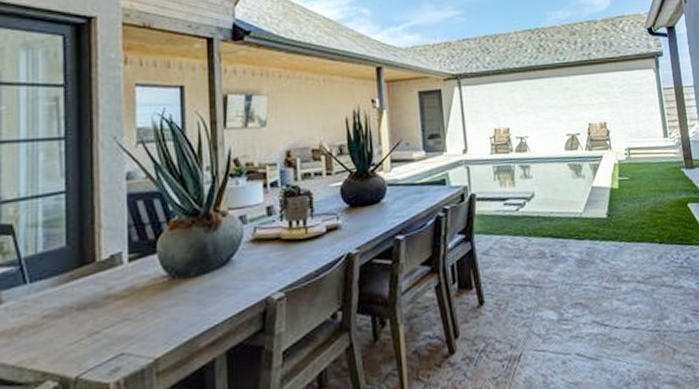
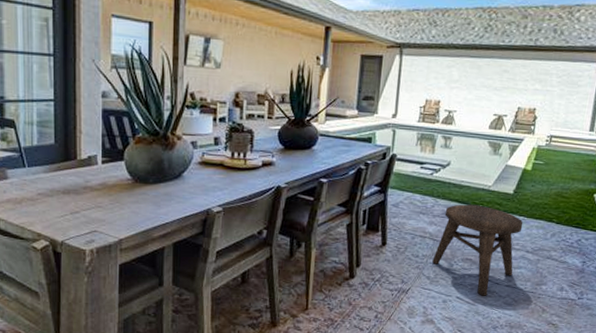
stool: none [539,236,630,347] -> present [432,204,523,296]

